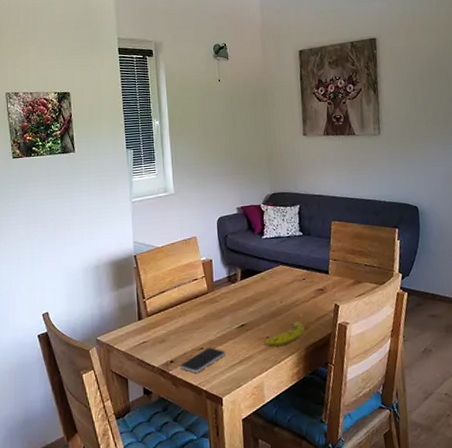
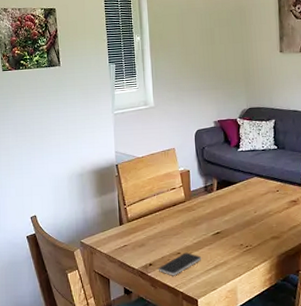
fruit: present [263,321,305,347] -> none [237,231,278,254]

